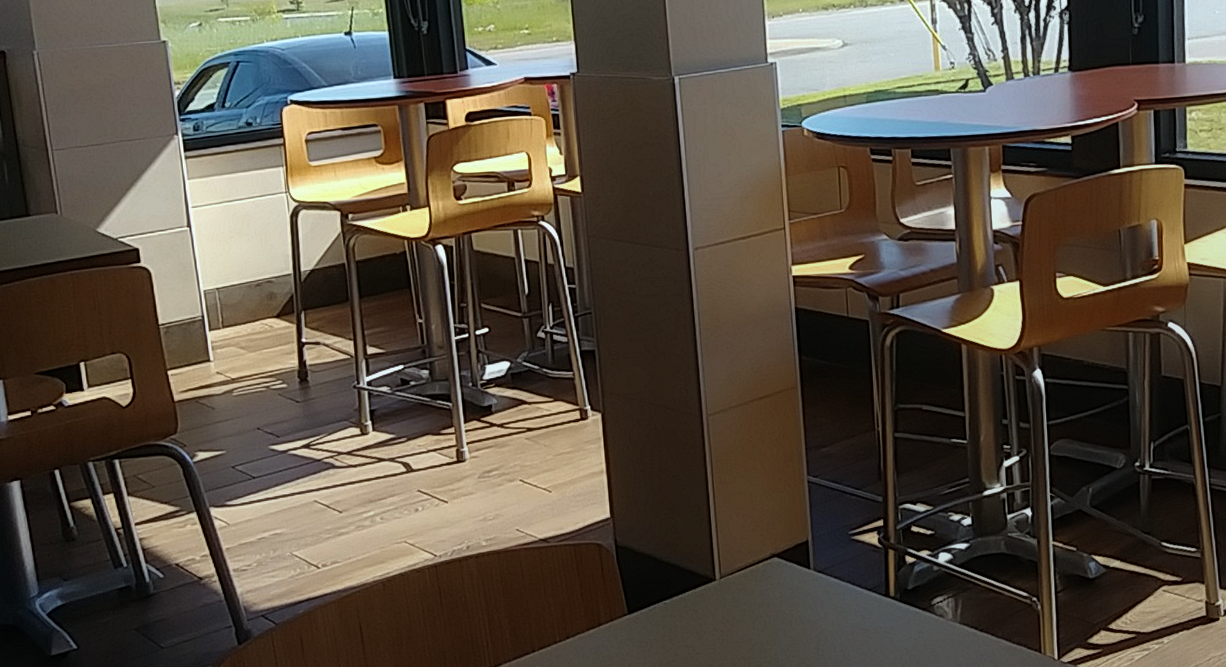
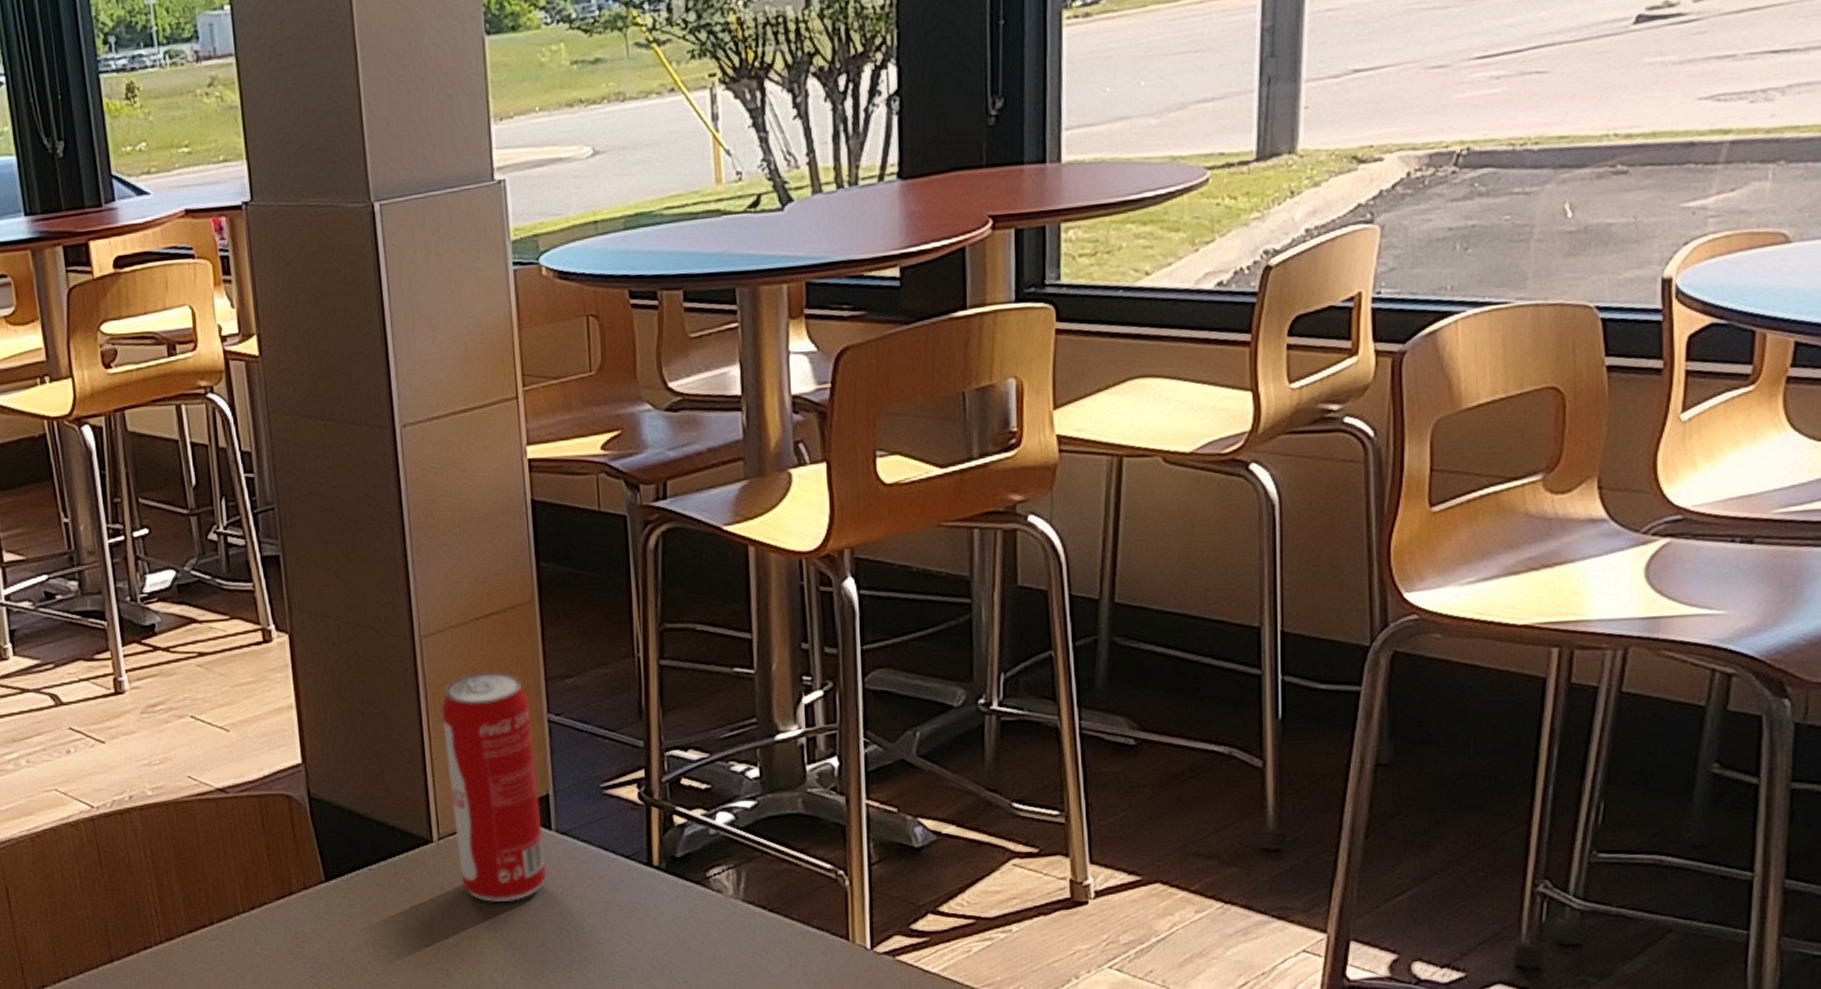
beverage can: none [723,442,807,628] -> present [441,671,547,903]

